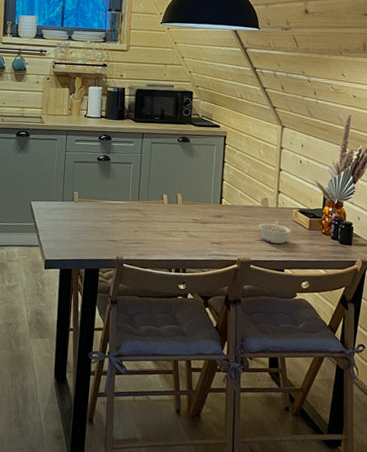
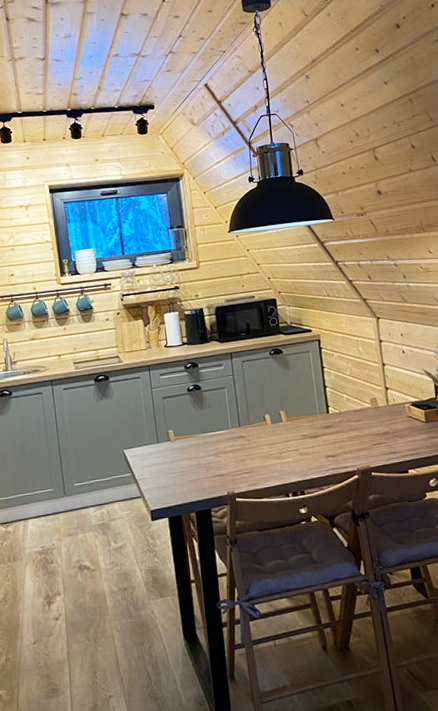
legume: present [258,220,292,244] -> none [371,419,408,445]

